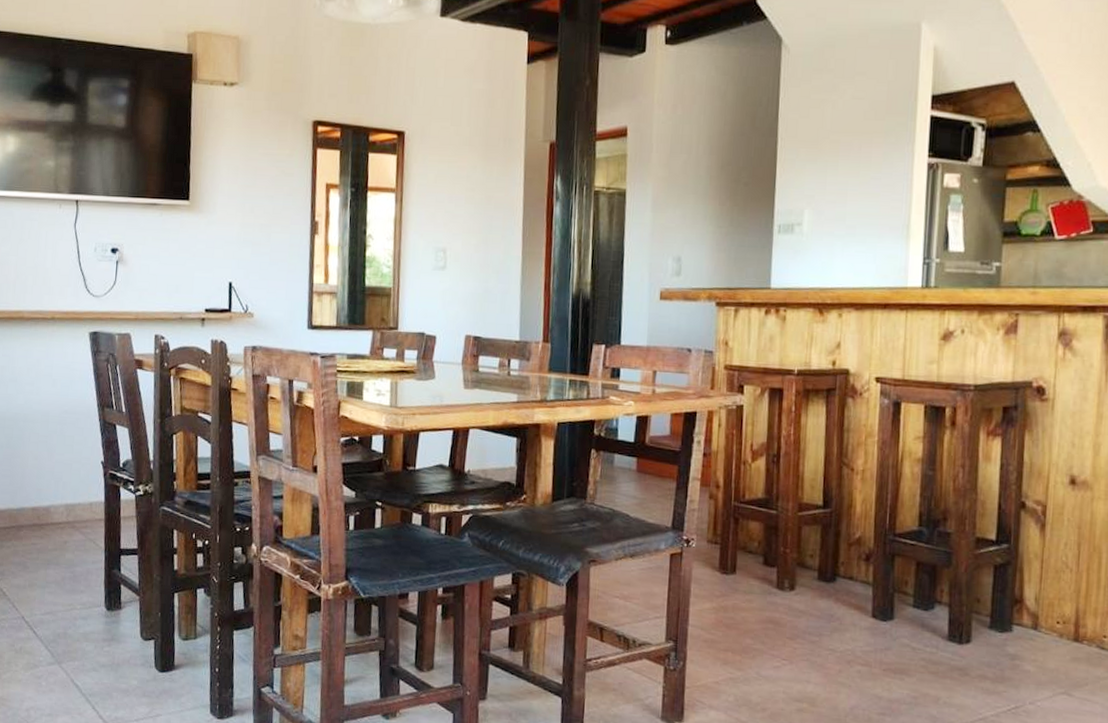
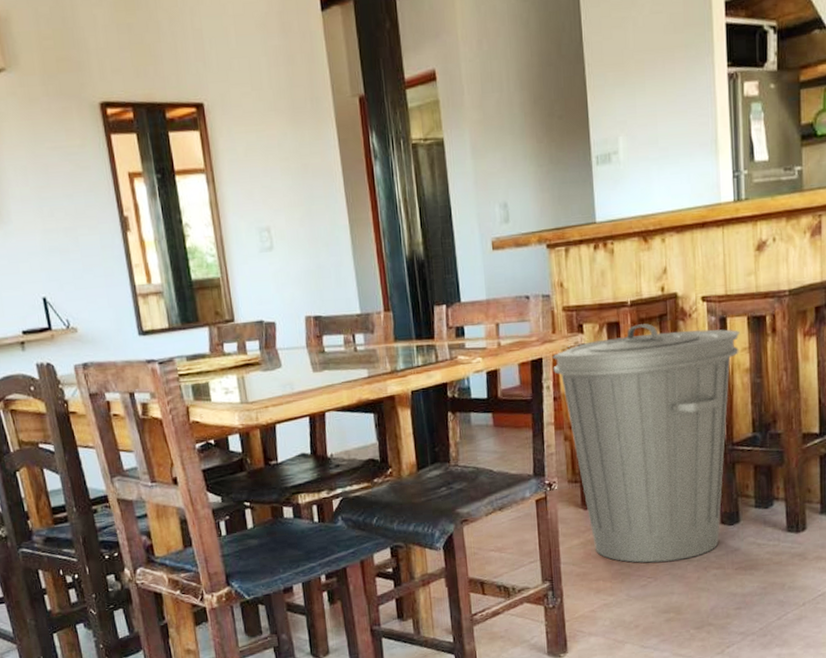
trash can: none [706,394,914,648] -> present [552,323,740,563]

